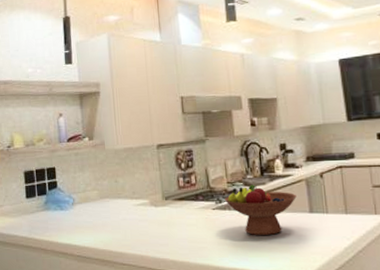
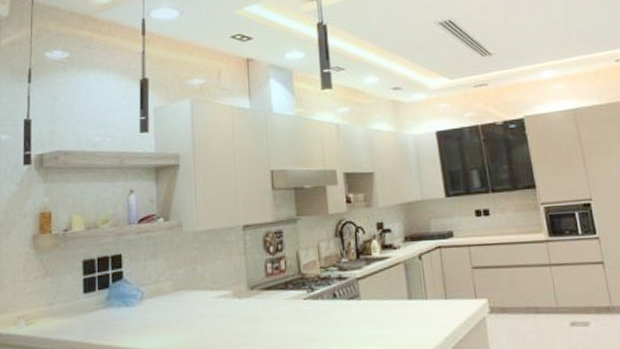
fruit bowl: present [224,185,297,236] -> none [316,269,394,328]

